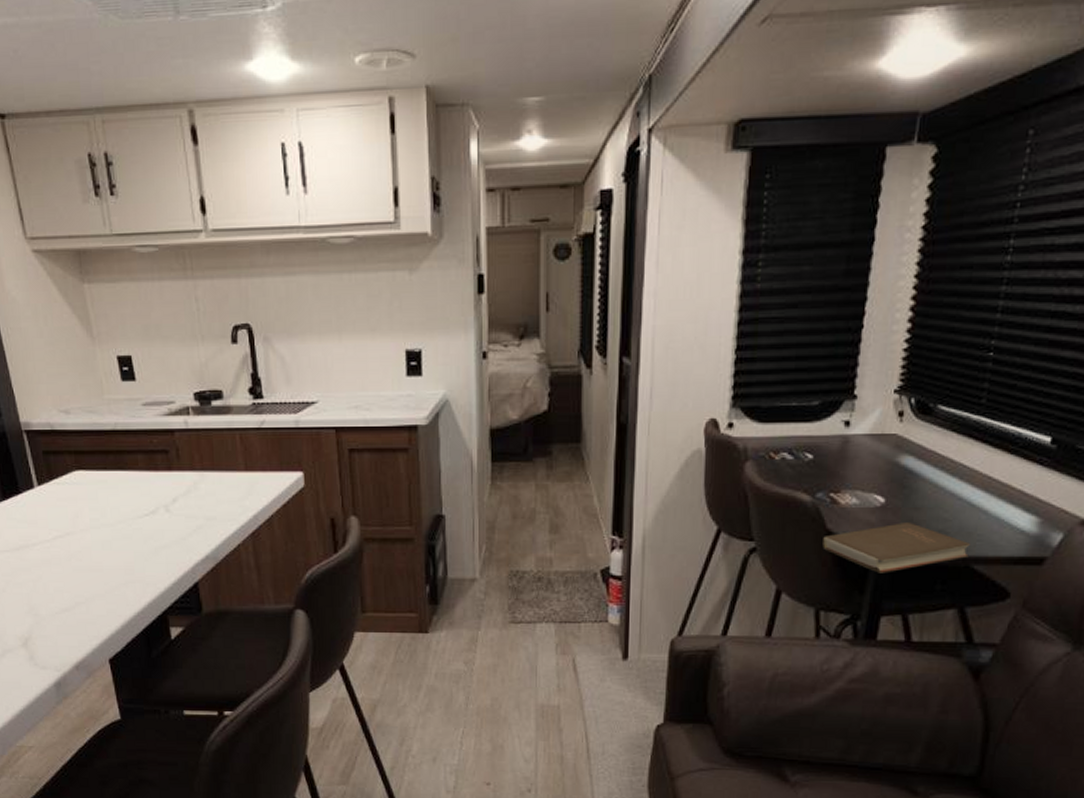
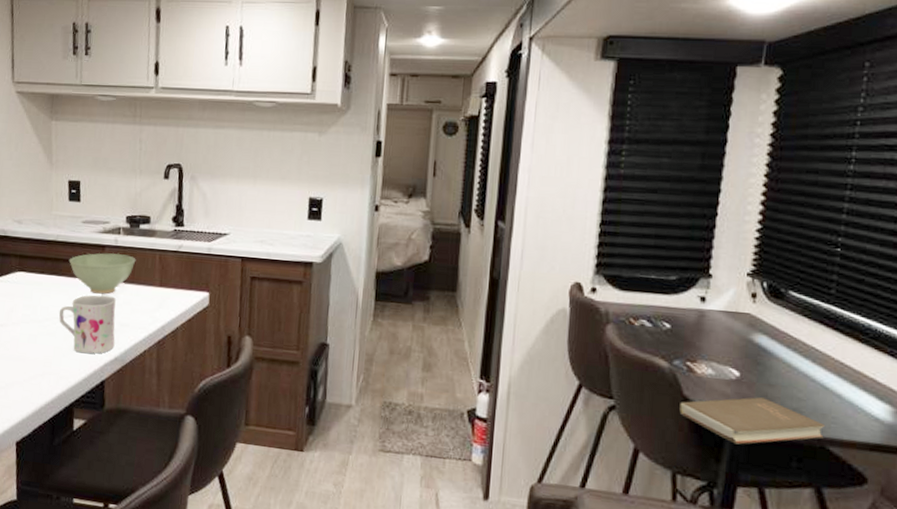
mug: none [132,488,203,555] -> present [59,294,116,354]
bowl: none [134,438,213,486] -> present [69,253,136,294]

